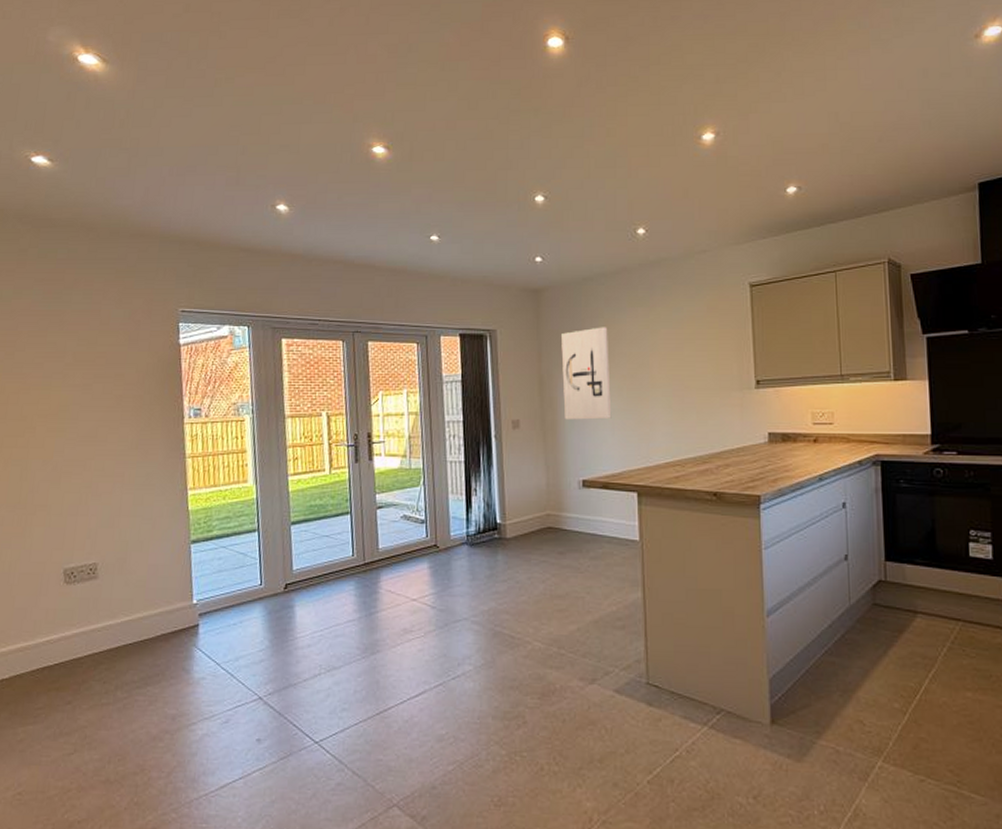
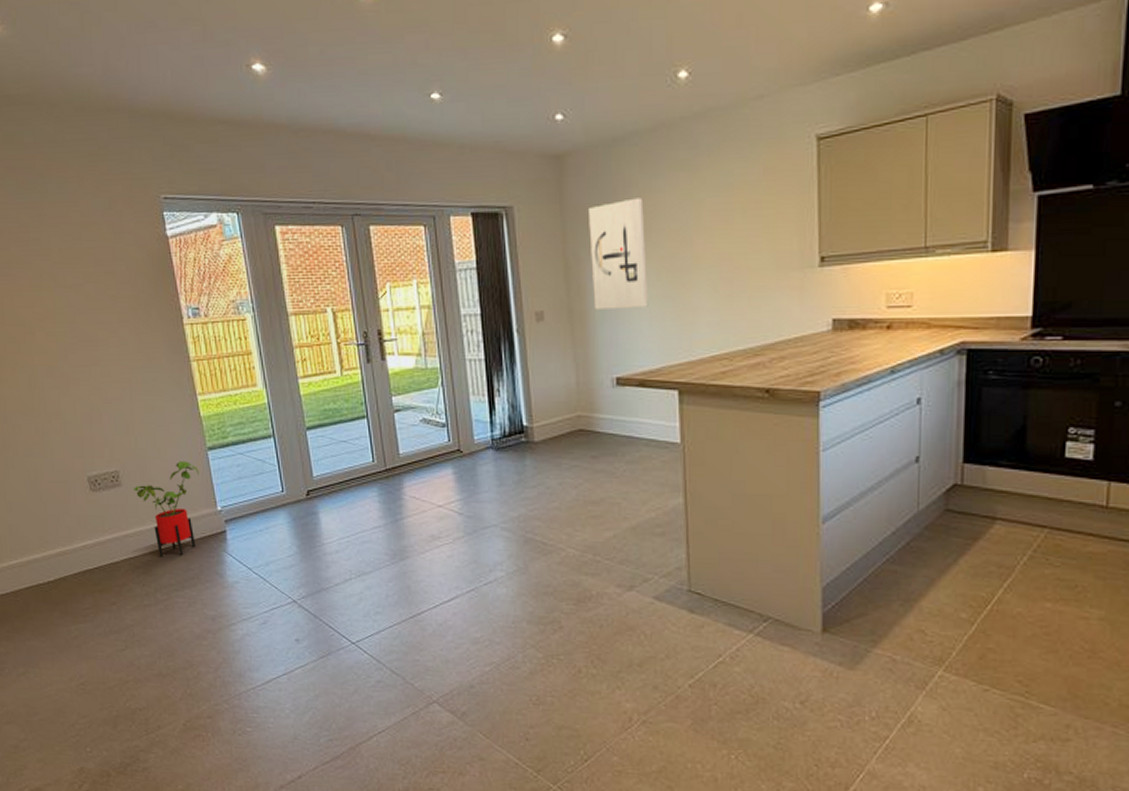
house plant: none [109,554,179,652] -> present [133,461,199,557]

